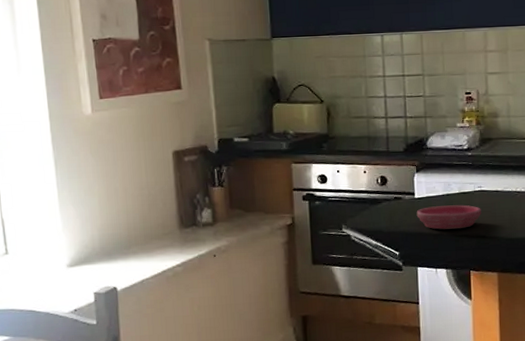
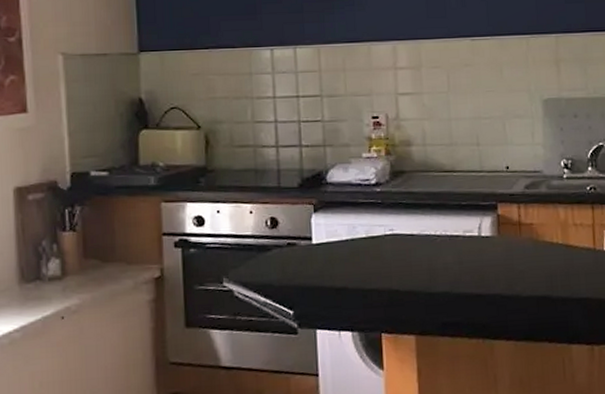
saucer: present [416,205,481,230] -> none [314,251,394,283]

